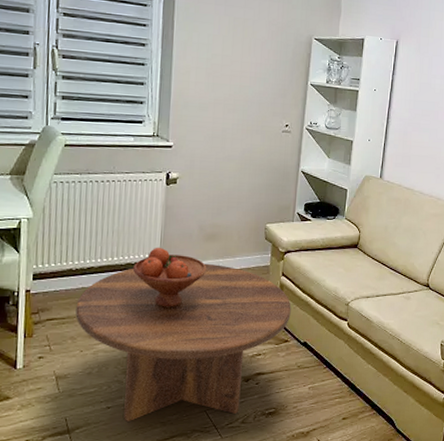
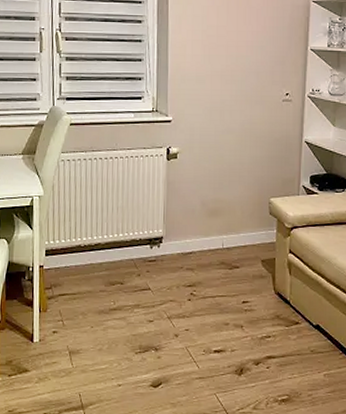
coffee table: present [75,263,291,421] -> none [85,239,301,400]
fruit bowl: present [132,247,207,308] -> none [137,223,211,285]

